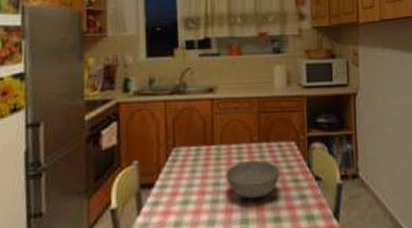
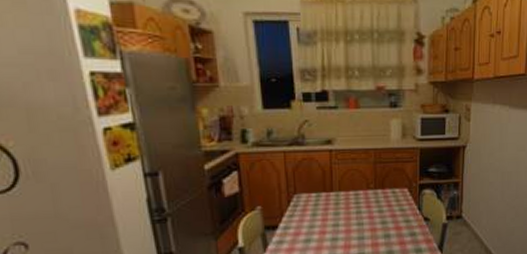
bowl: present [226,159,281,199] -> none [345,204,394,237]

